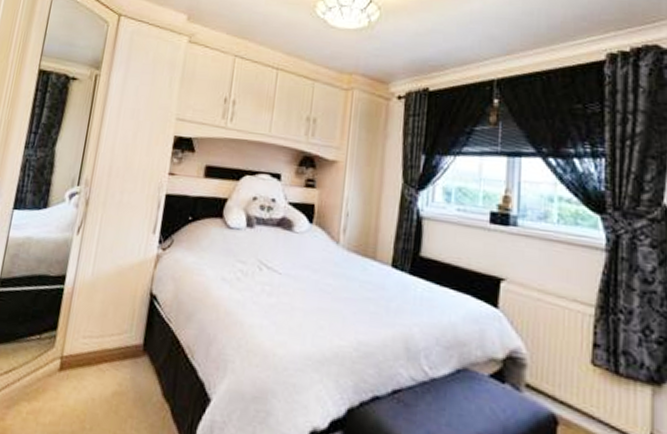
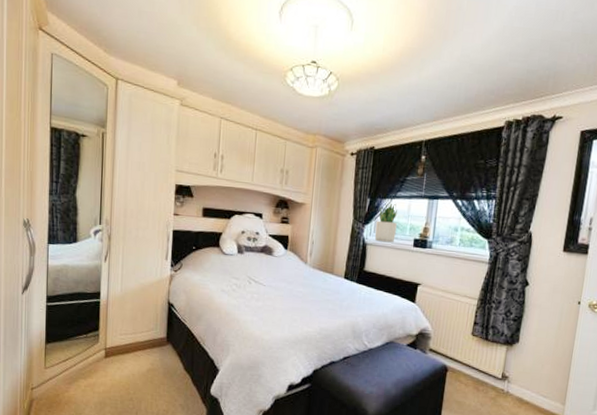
planter: none [433,161,465,217] -> present [374,203,398,243]

